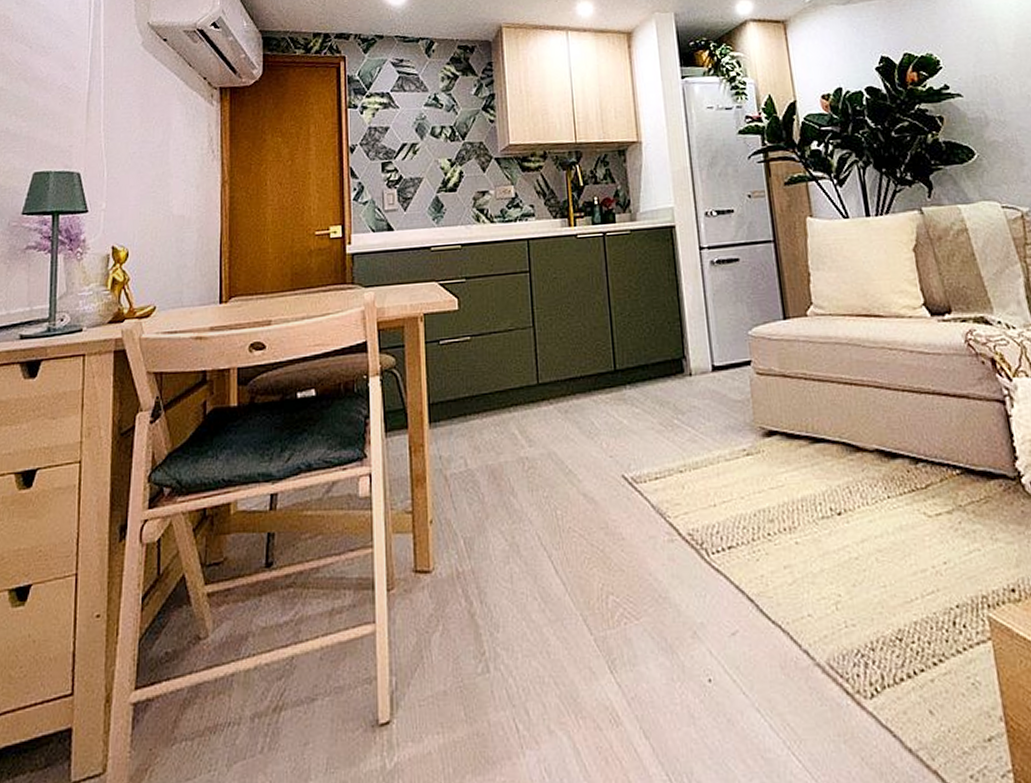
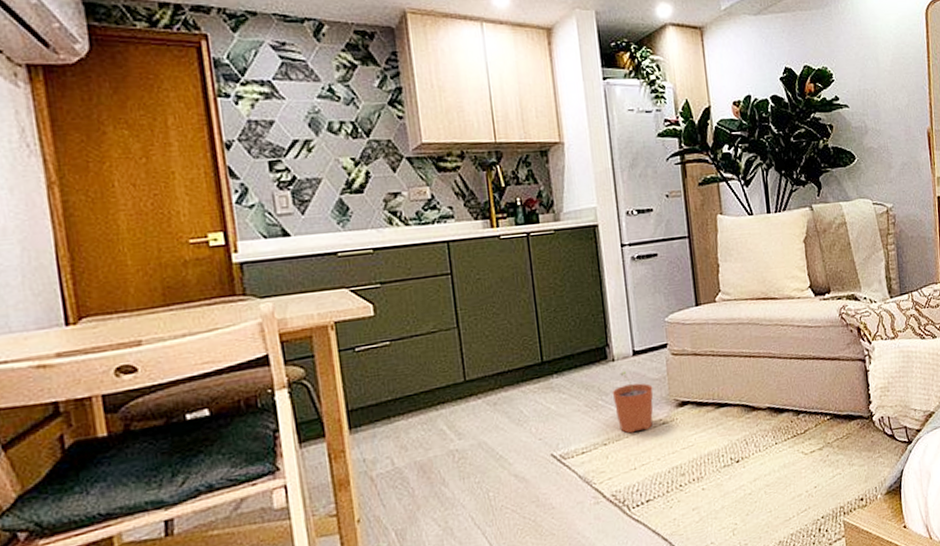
plant pot: none [689,388,736,462] -> present [612,371,654,434]

